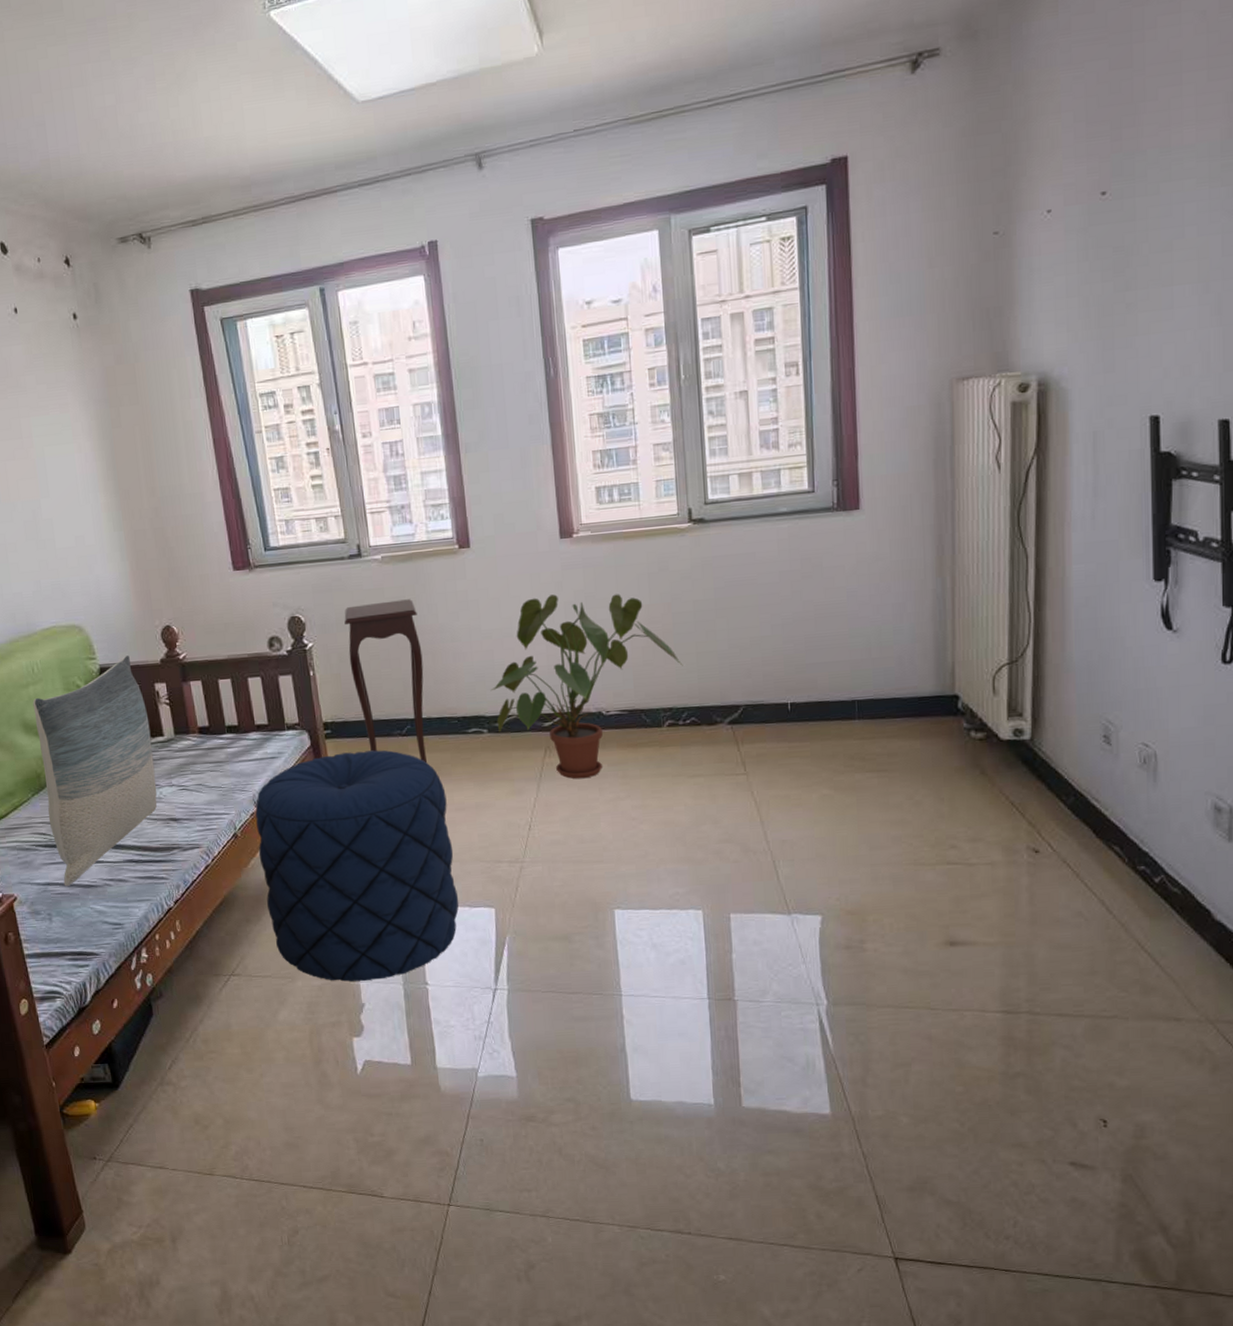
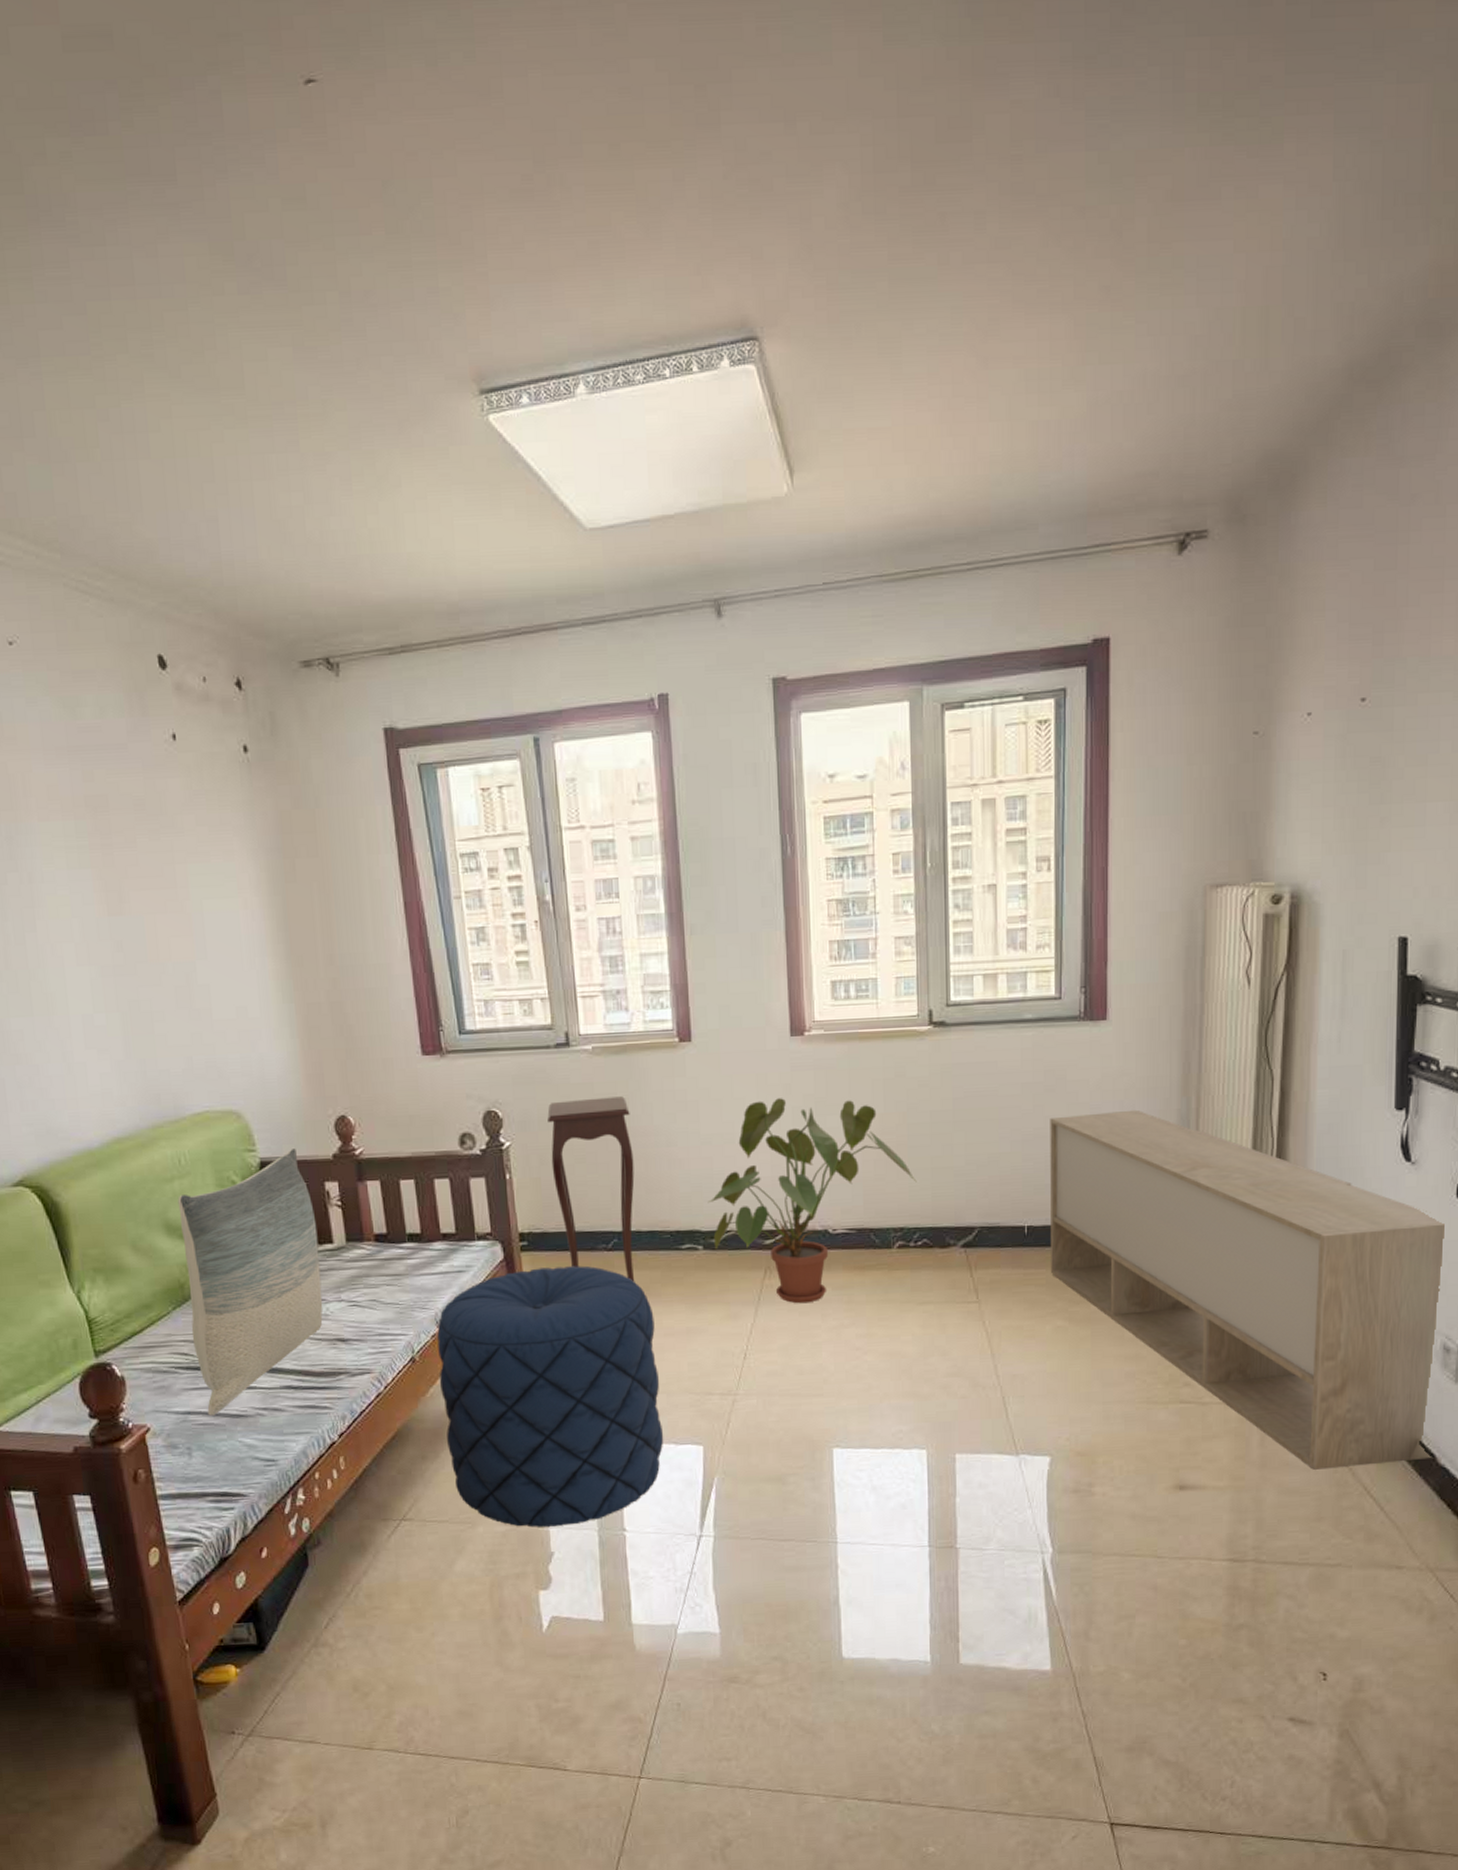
tv stand: none [808,591,1211,926] -> present [1050,1109,1445,1470]

